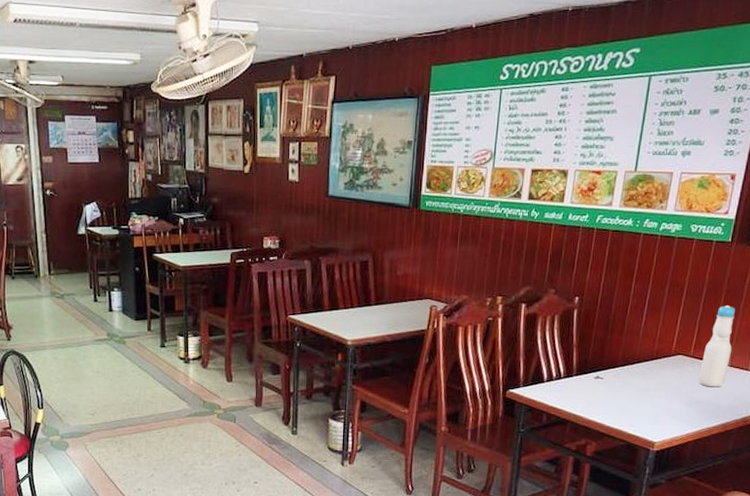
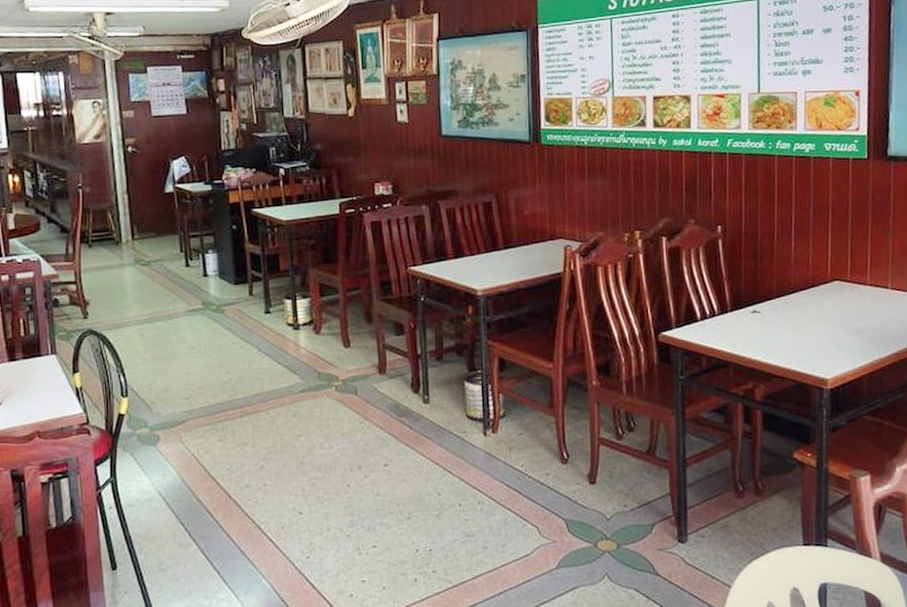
bottle: present [698,305,735,388] -> none [860,224,890,314]

